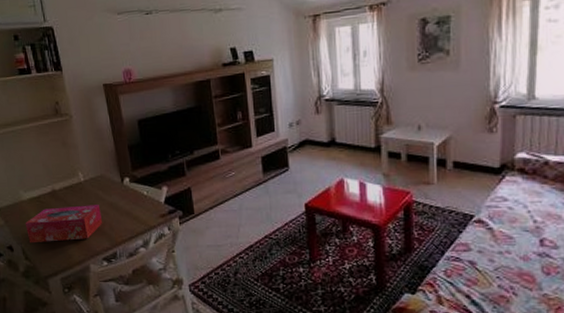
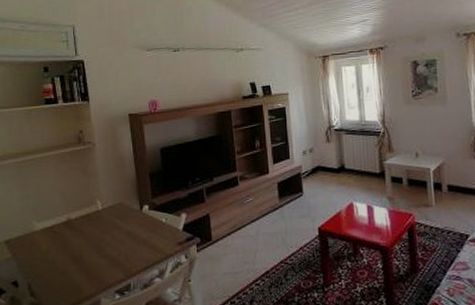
tissue box: present [25,205,103,244] -> none [34,234,118,278]

